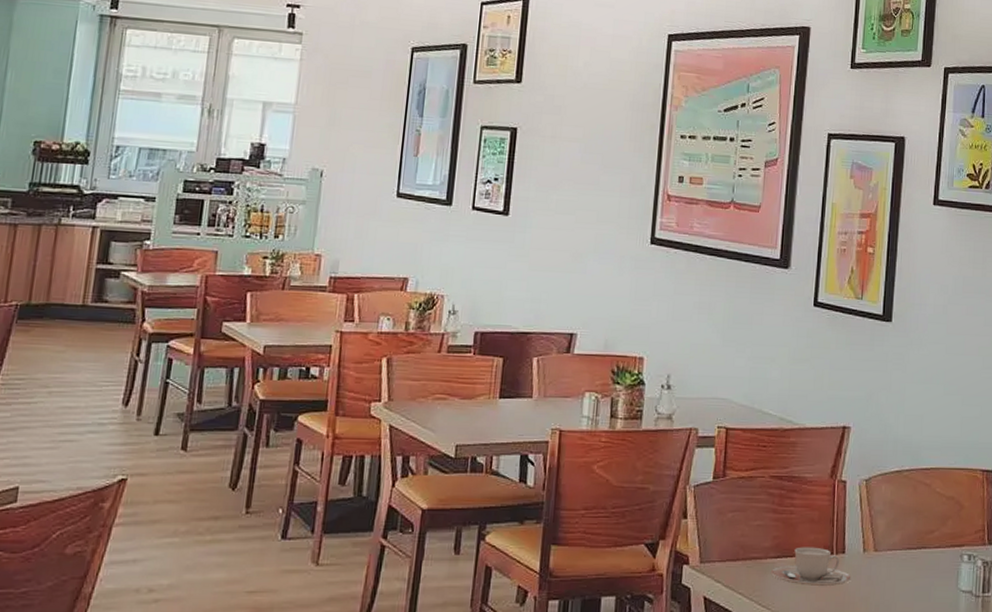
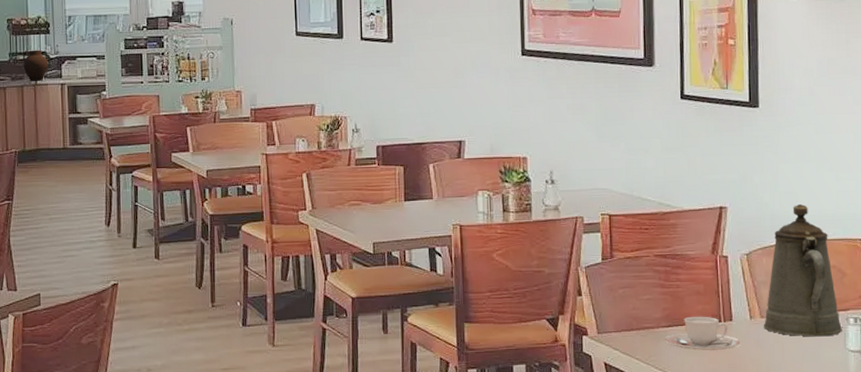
jug: none [45,181,81,221] -> present [23,50,49,81]
coffee pot: none [876,428,956,574] -> present [763,203,843,337]

